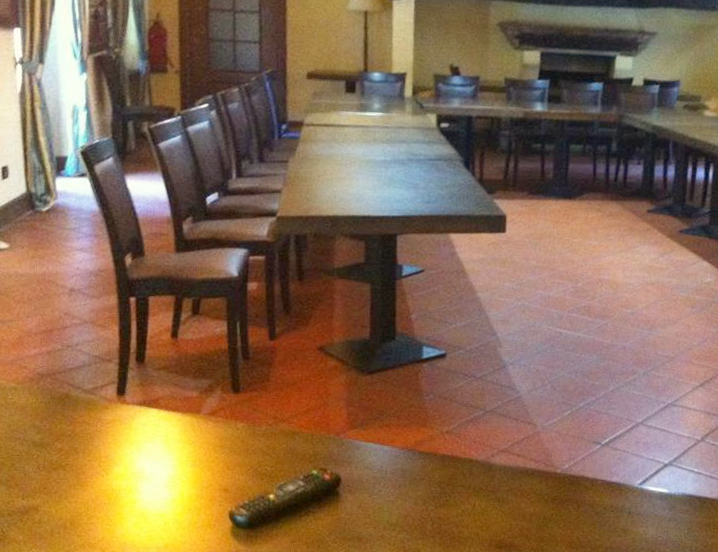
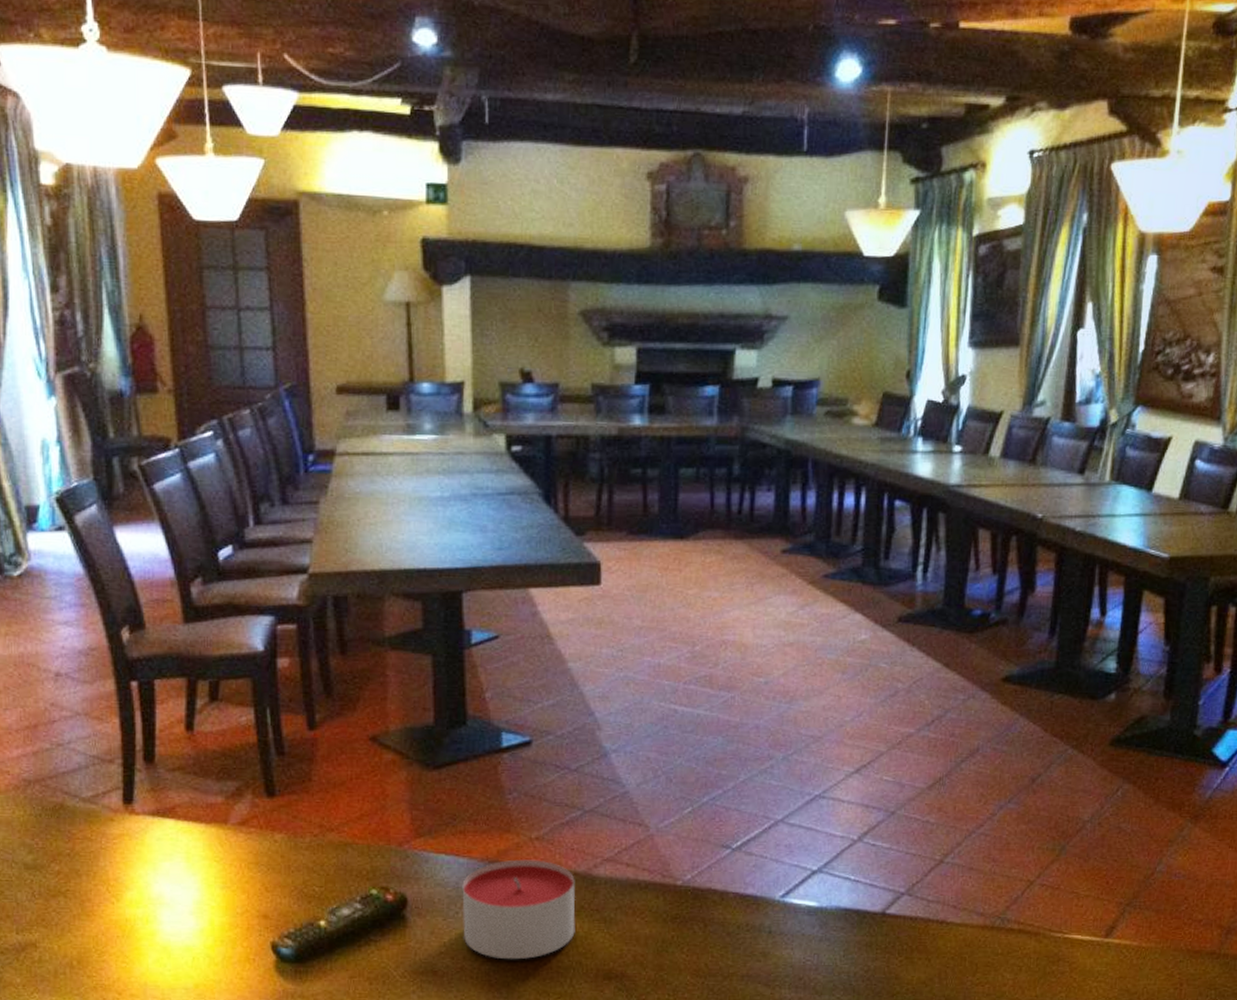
candle: none [384,448,476,531] -> present [462,859,576,960]

